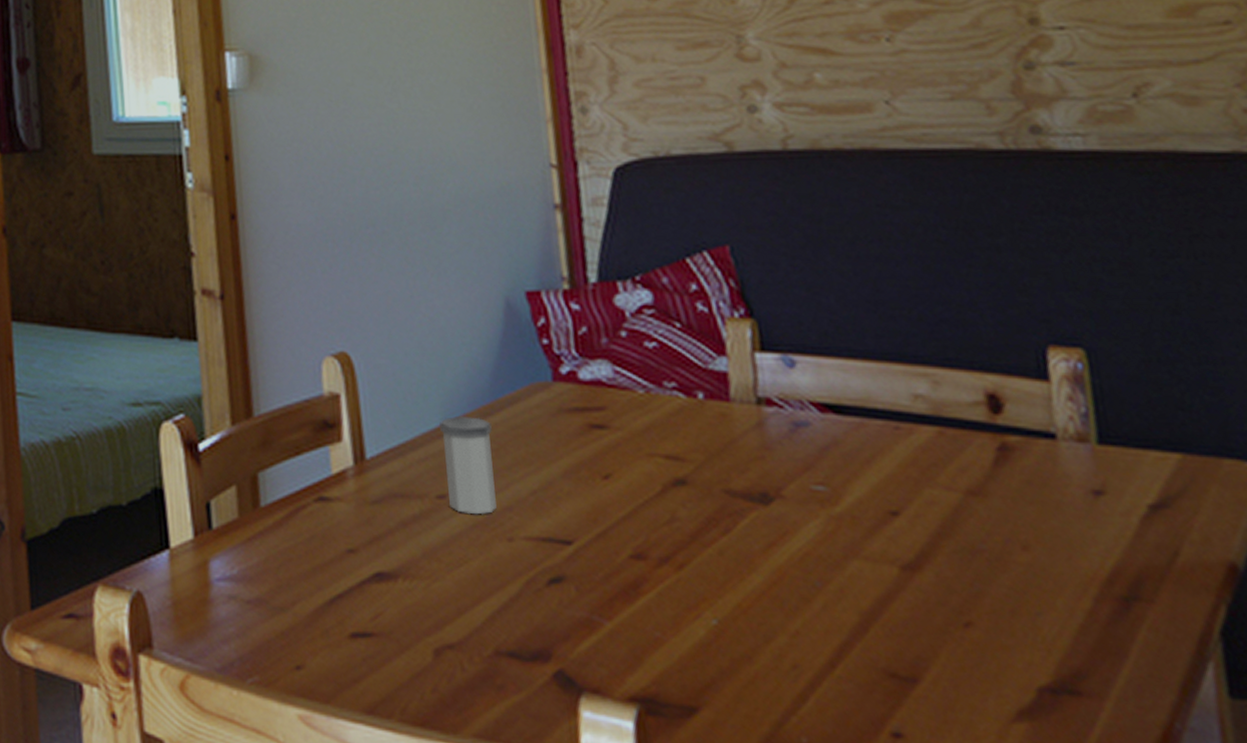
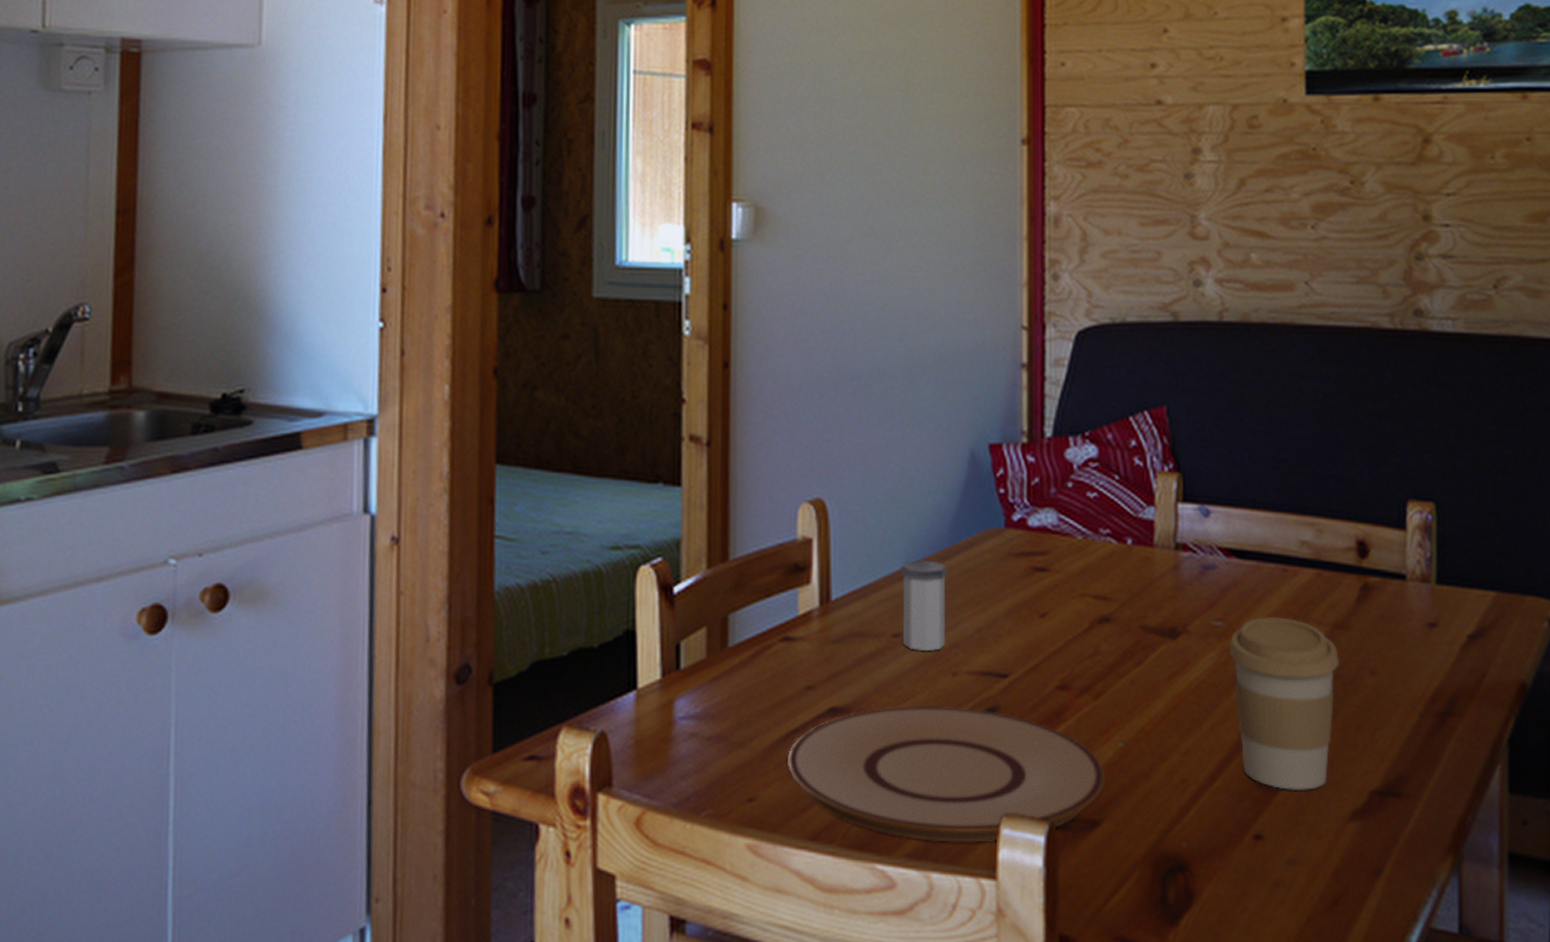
plate: none [334,572,699,726] -> present [788,705,1105,843]
coffee cup: none [835,481,980,684] -> present [1228,617,1339,791]

